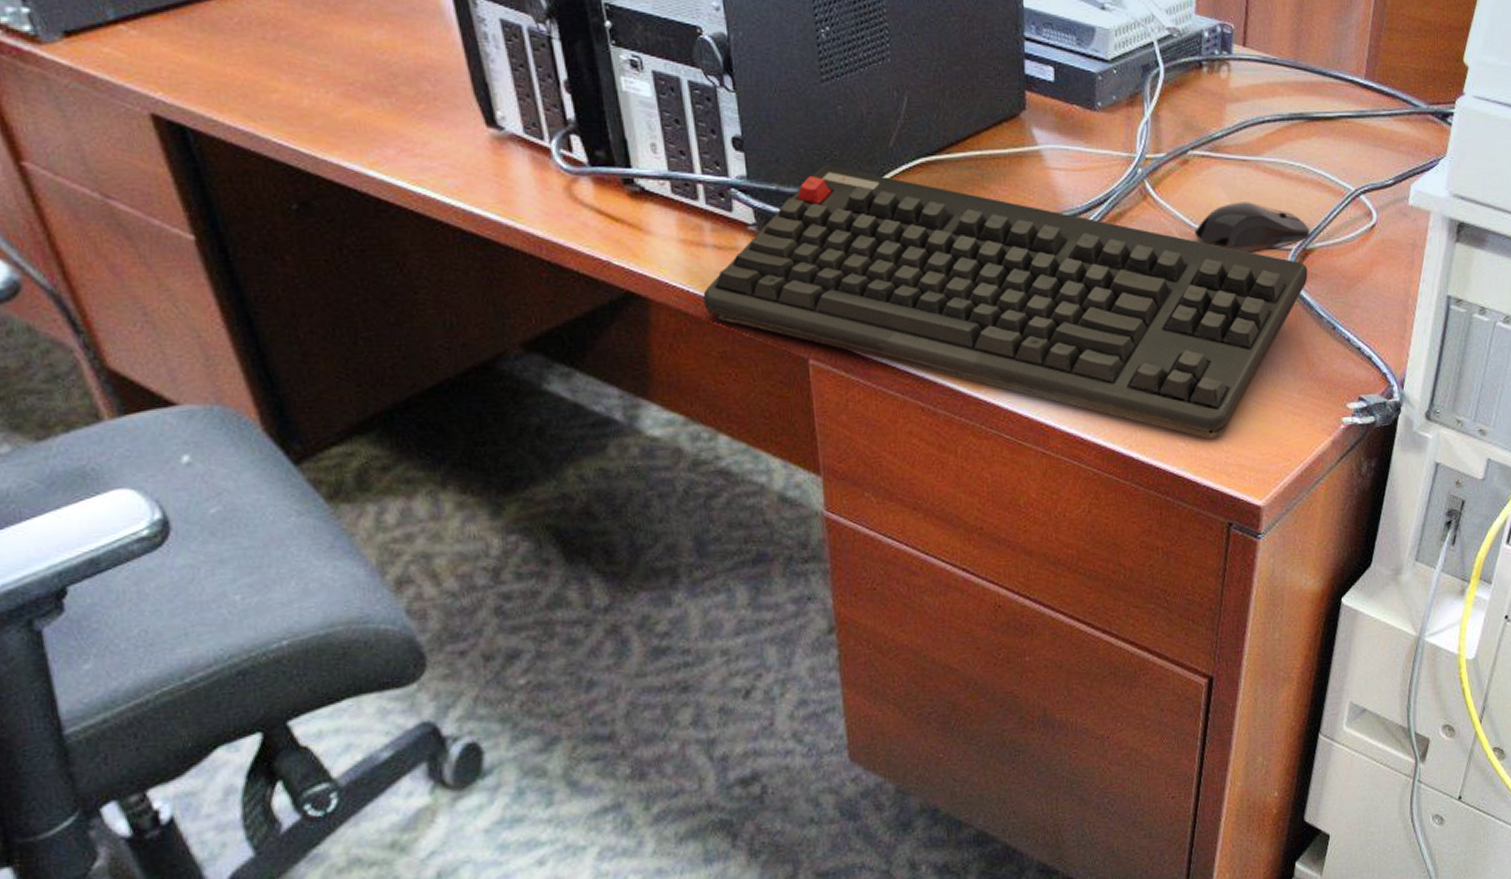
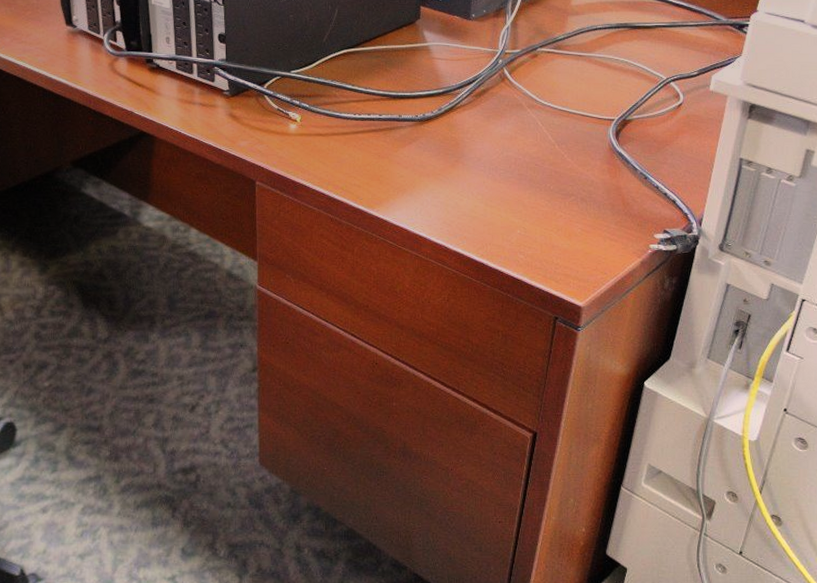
computer keyboard: present [703,165,1308,438] -> none [190,53,626,253]
computer mouse: present [1194,202,1310,253] -> none [539,85,629,121]

